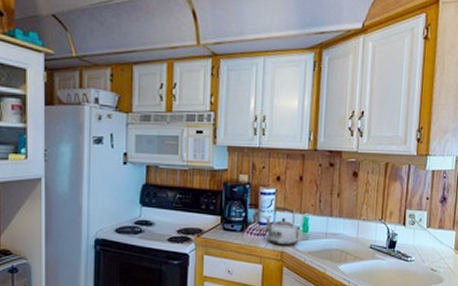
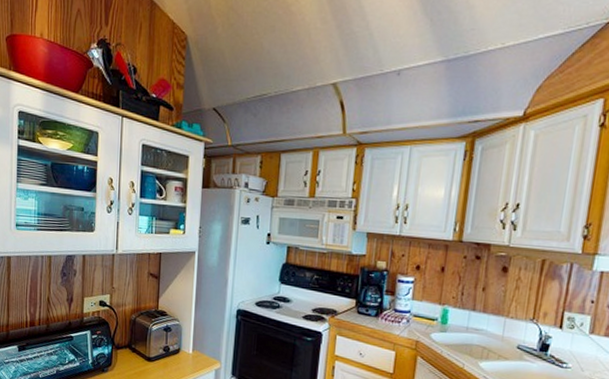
kettle: present [265,205,299,246] -> none [401,293,437,336]

